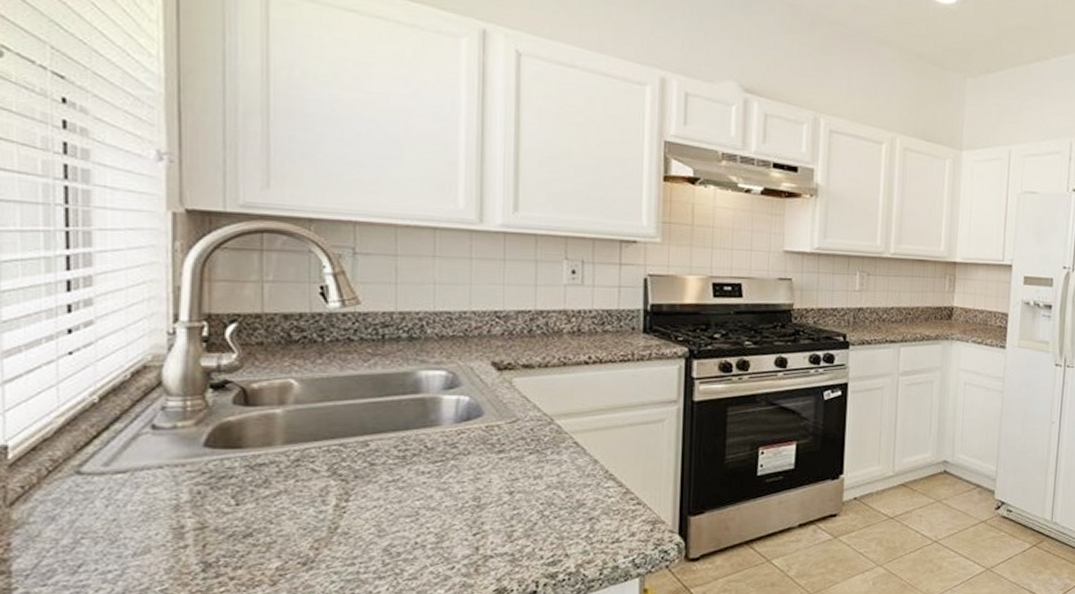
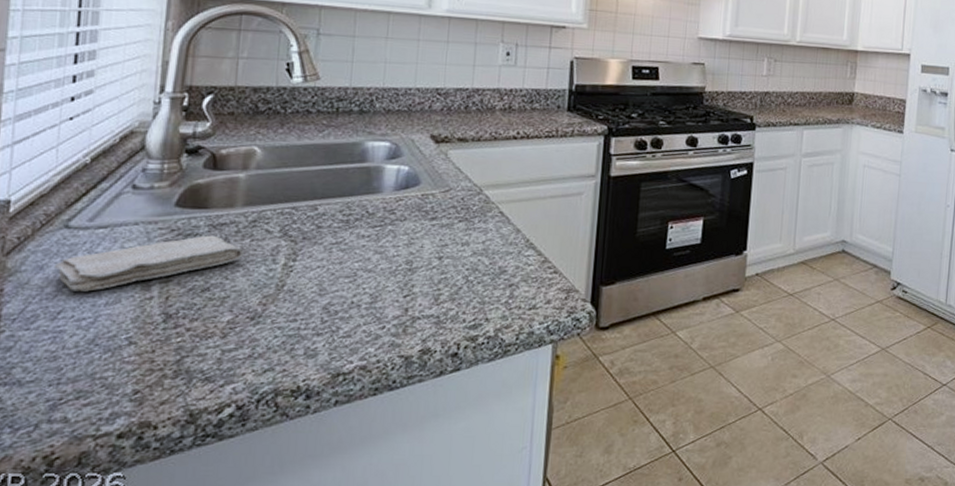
washcloth: none [67,477,288,543] -> present [53,235,244,292]

